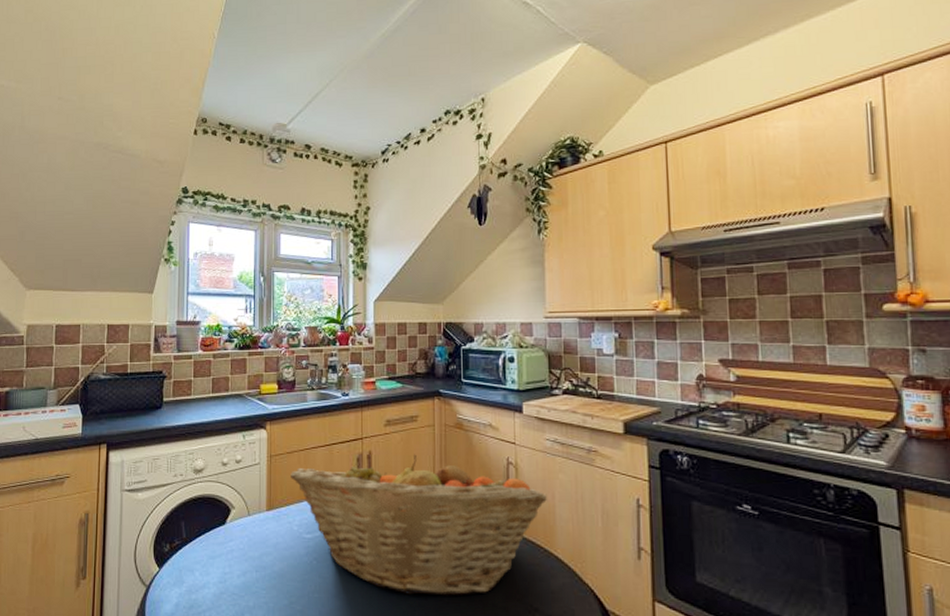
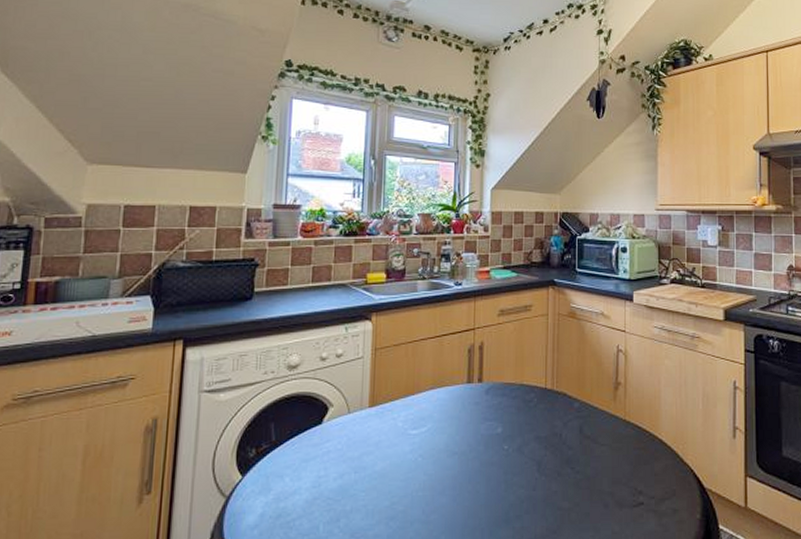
fruit basket: present [291,454,547,596] -> none [397,344,653,486]

